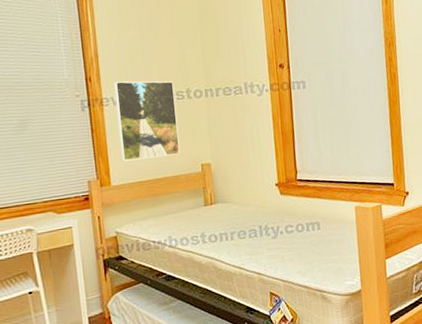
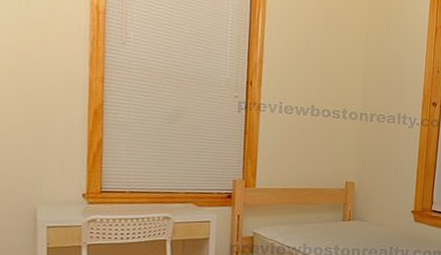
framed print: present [113,81,180,161] -> none [270,90,332,169]

